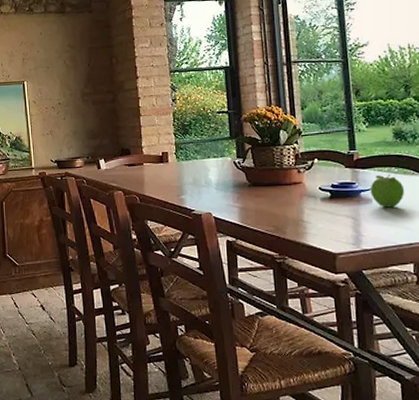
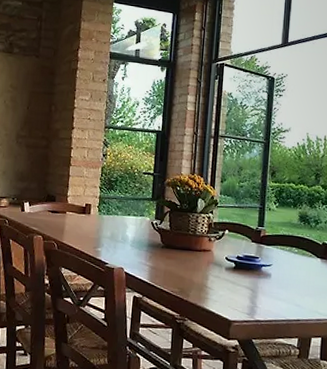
fruit: present [370,174,405,208] -> none [270,253,301,285]

